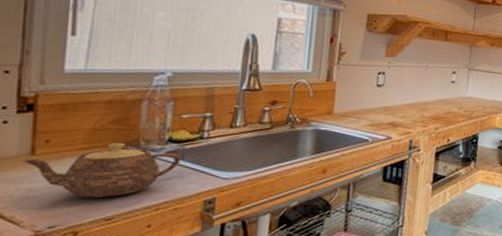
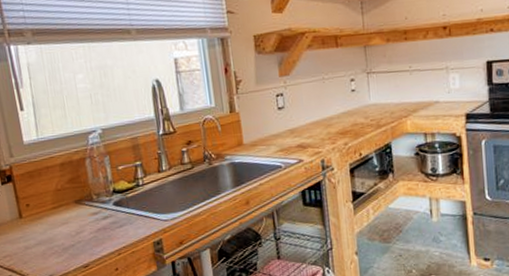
teapot: present [22,142,182,199] -> none [15,198,127,250]

